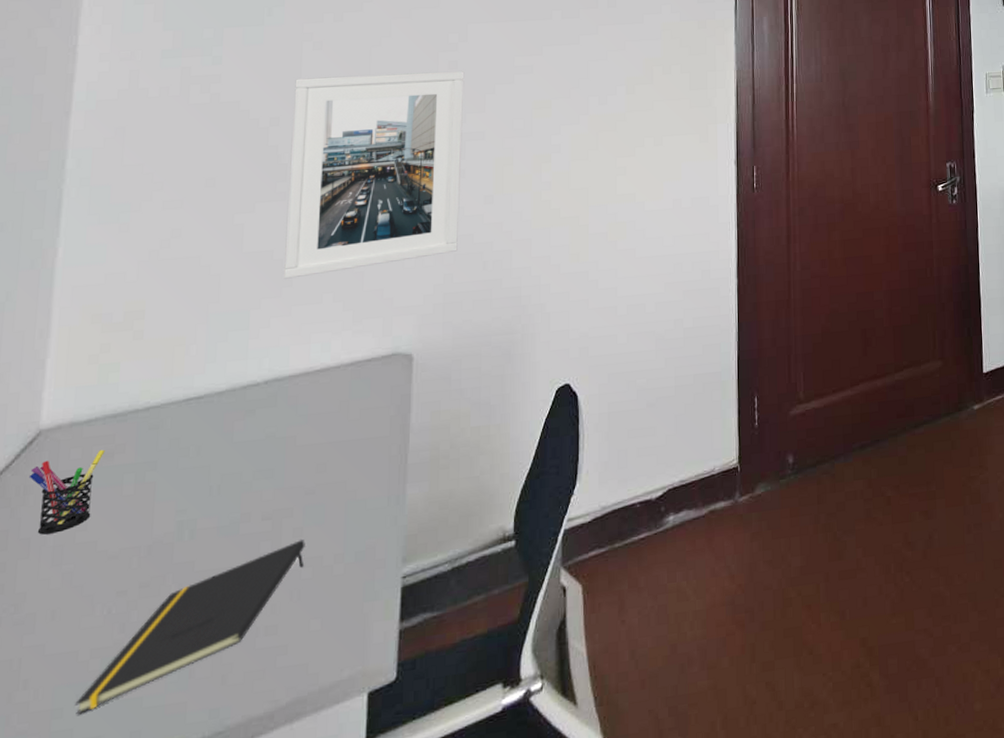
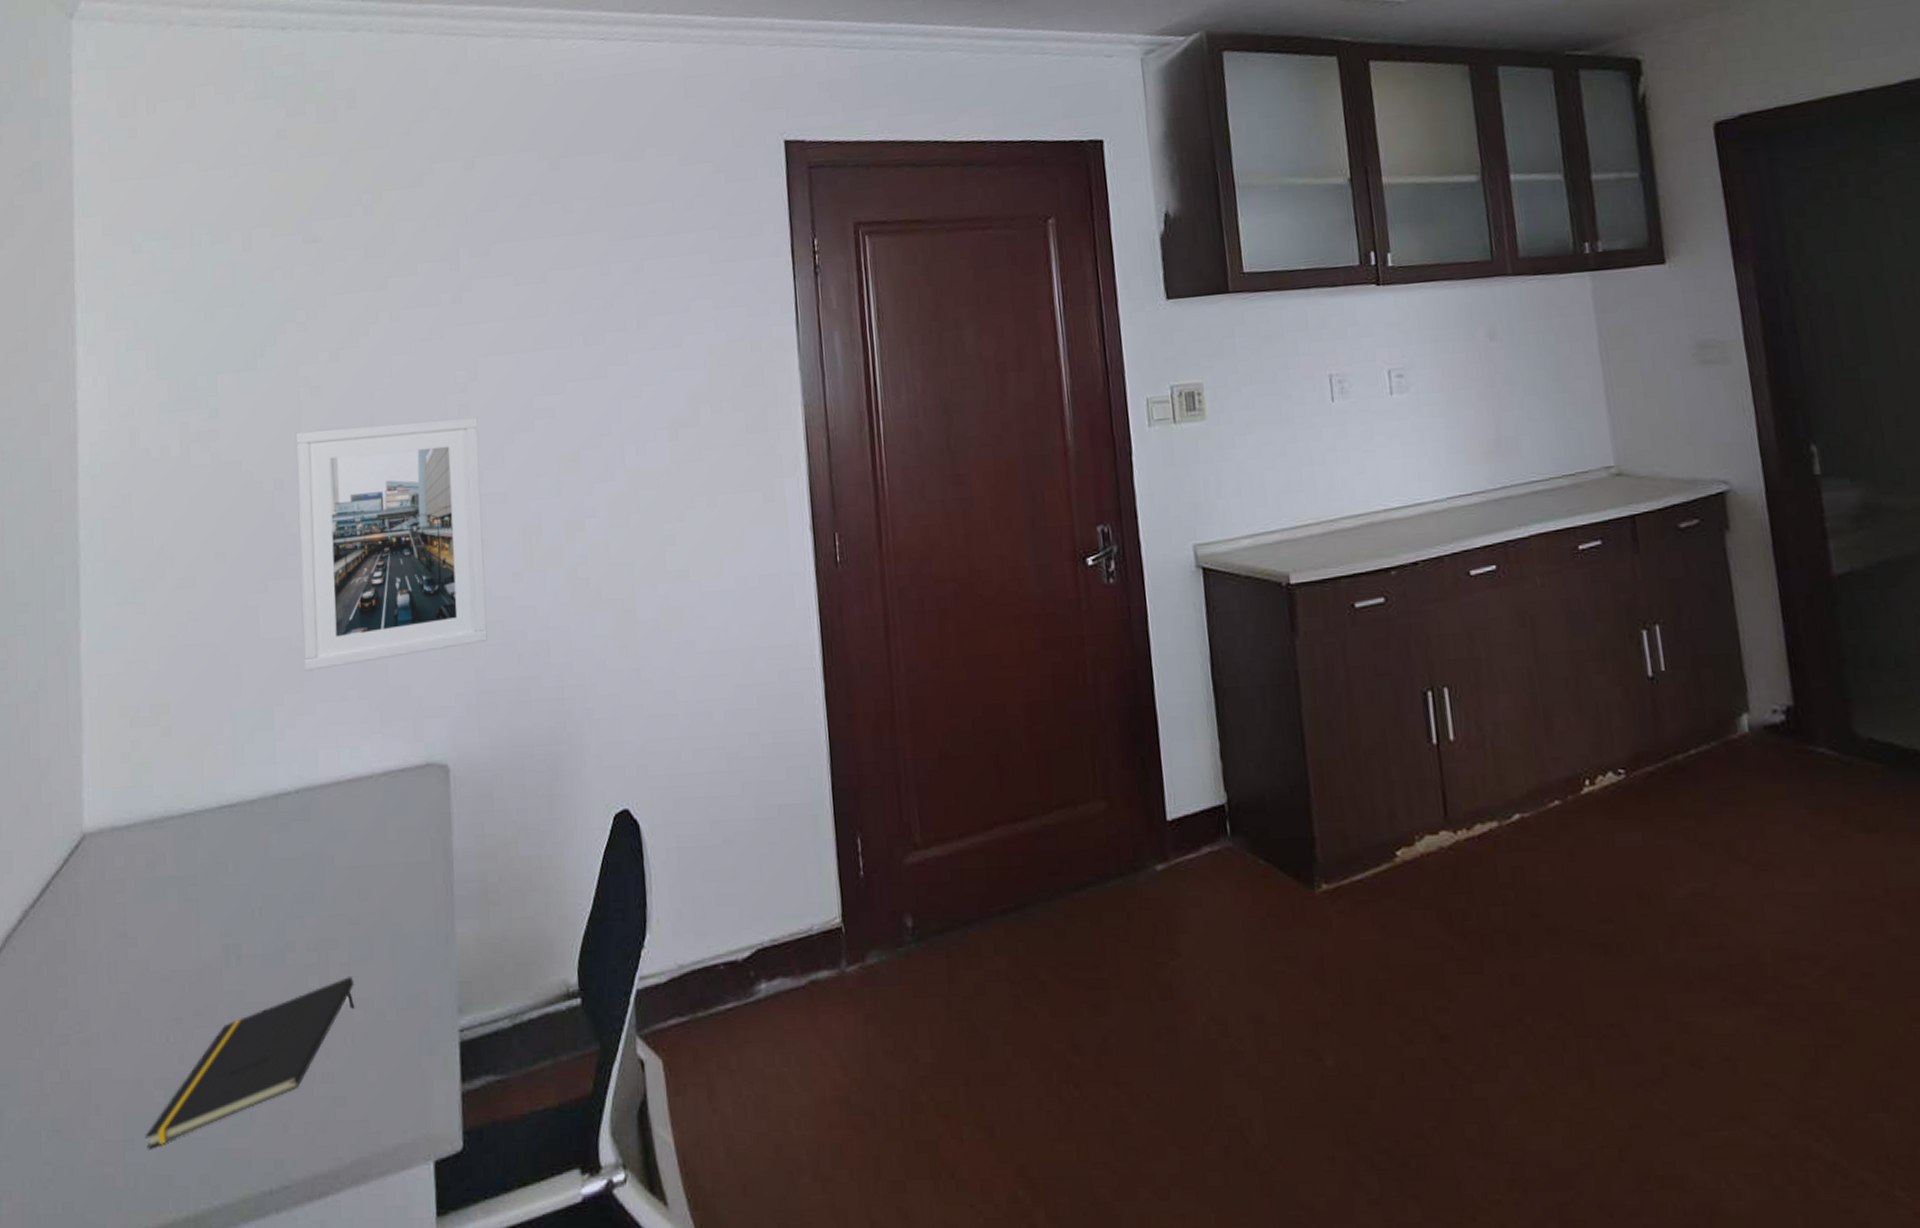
pen holder: present [29,449,105,535] -> none [78,859,147,949]

